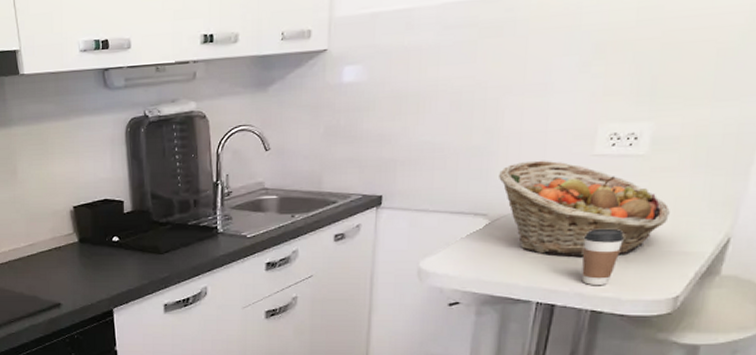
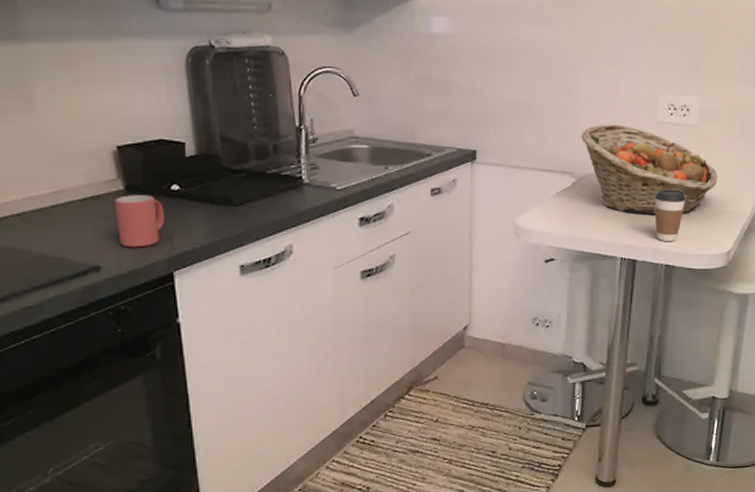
mug: none [71,246,107,289] -> present [115,195,164,248]

